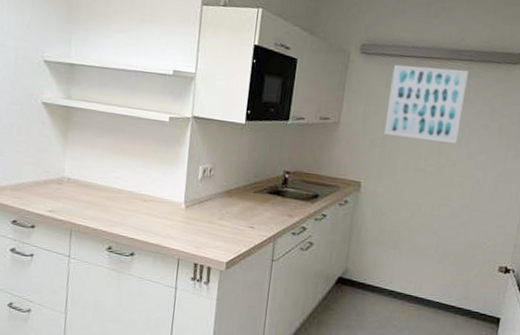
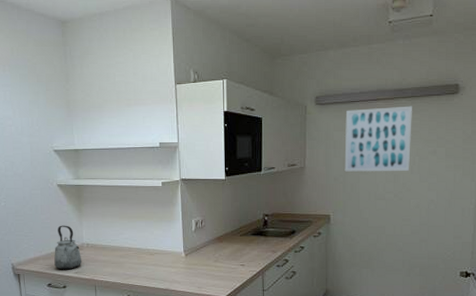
kettle: none [24,151,60,207] -> present [54,225,82,270]

